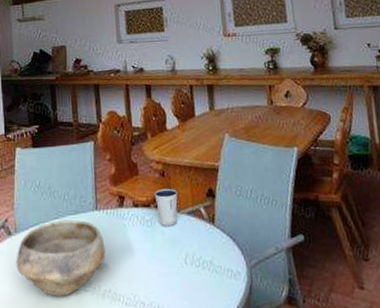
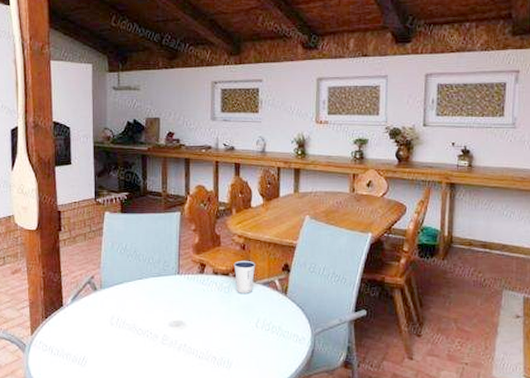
bowl: present [16,220,106,297] -> none [100,281,184,347]

